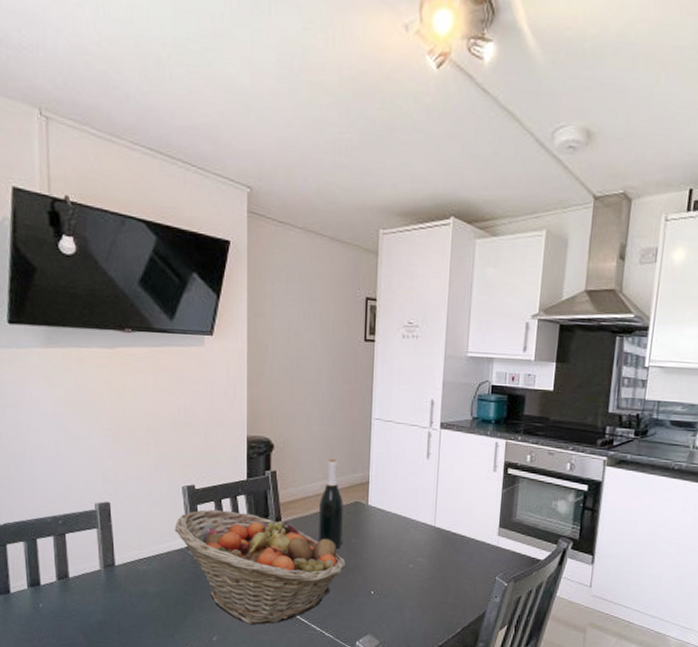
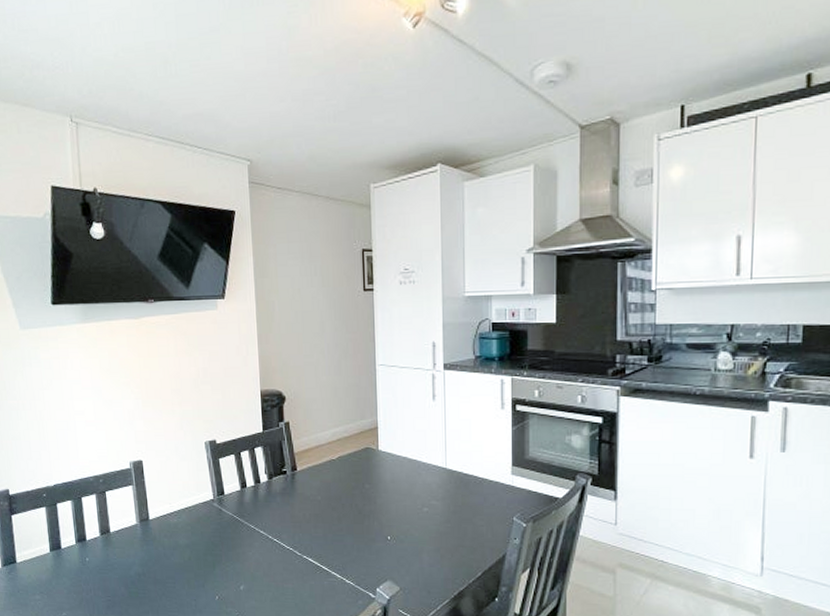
fruit basket: present [174,509,347,625] -> none [200,462,362,573]
wine bottle: present [319,459,343,548] -> none [332,407,356,495]

